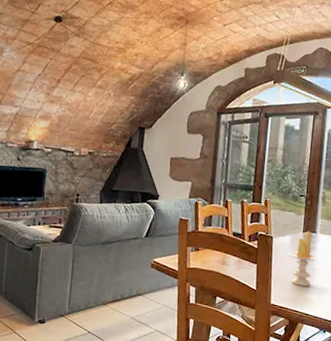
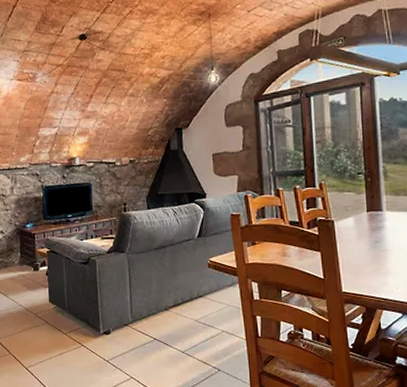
candle: present [288,231,319,286] -> none [354,210,389,269]

